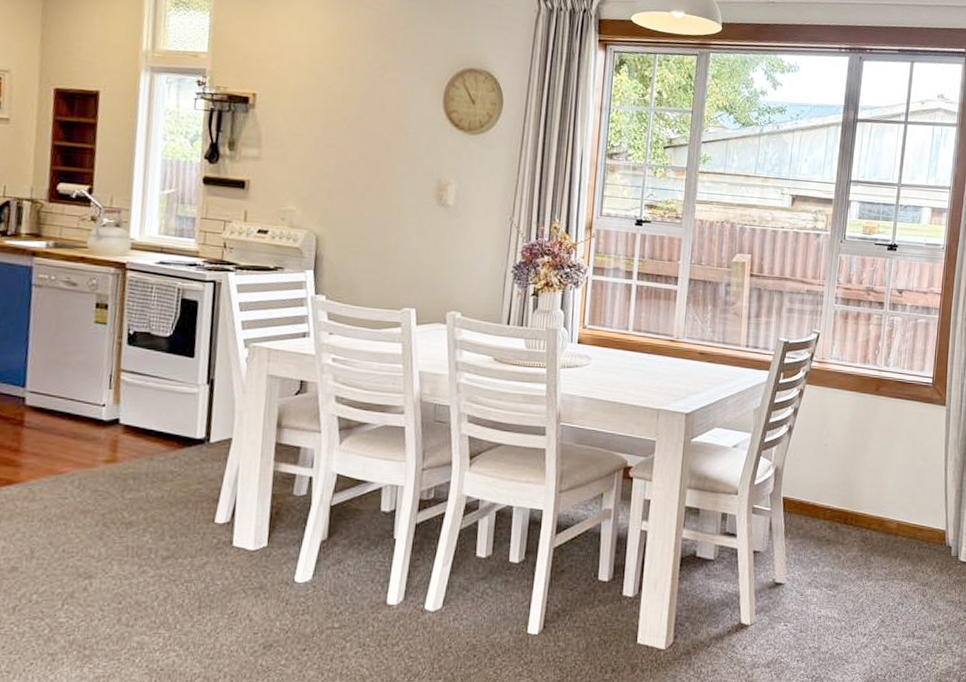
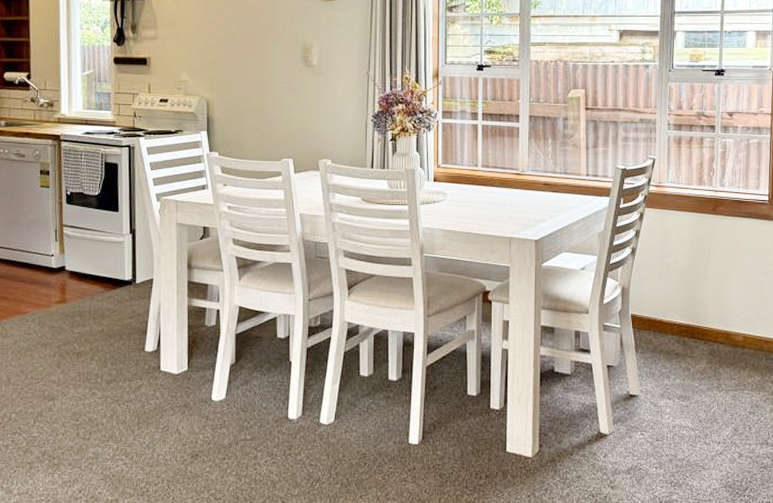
kettle: present [86,207,133,258] -> none [29,89,64,131]

